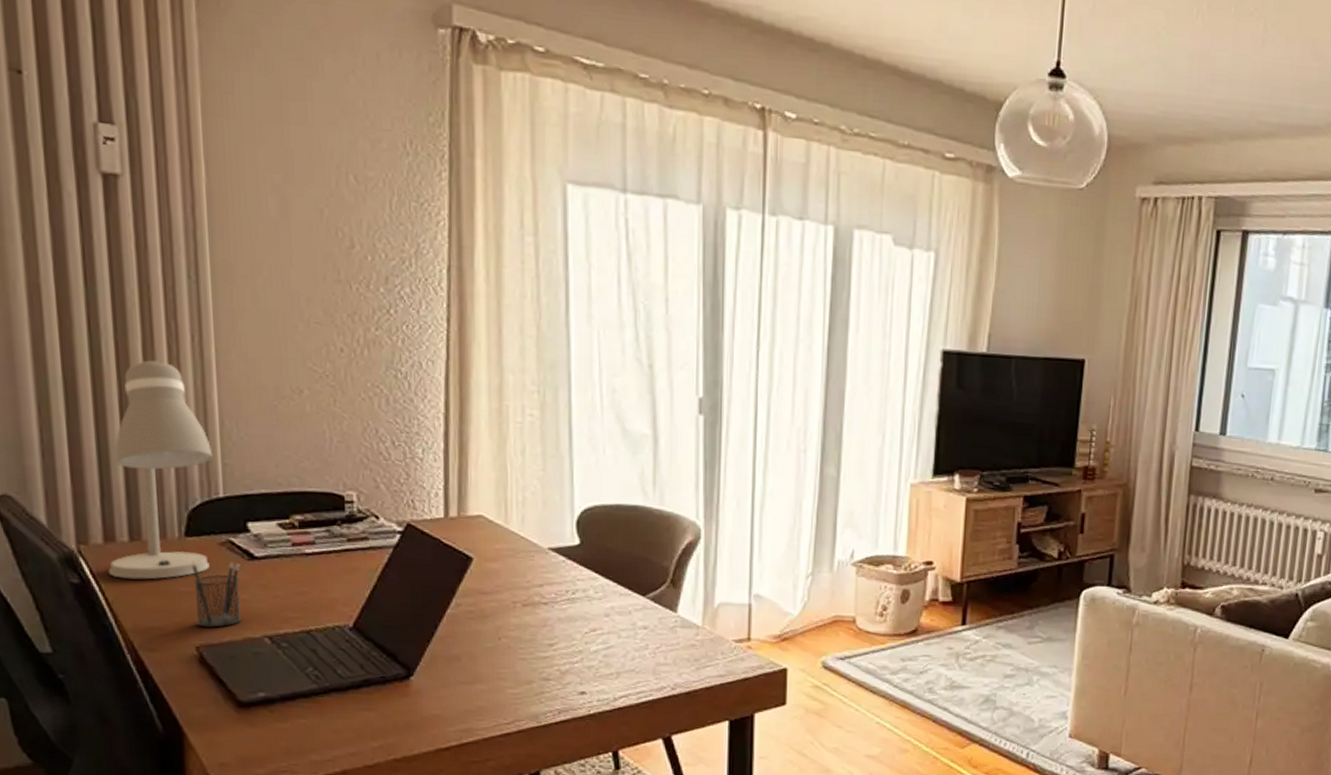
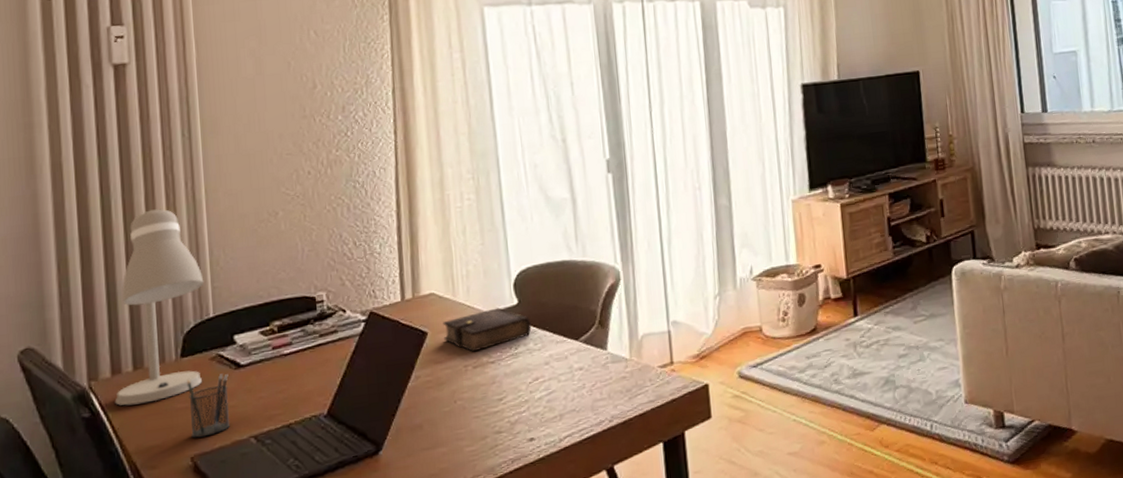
book: none [491,544,593,589] -> present [443,307,532,352]

